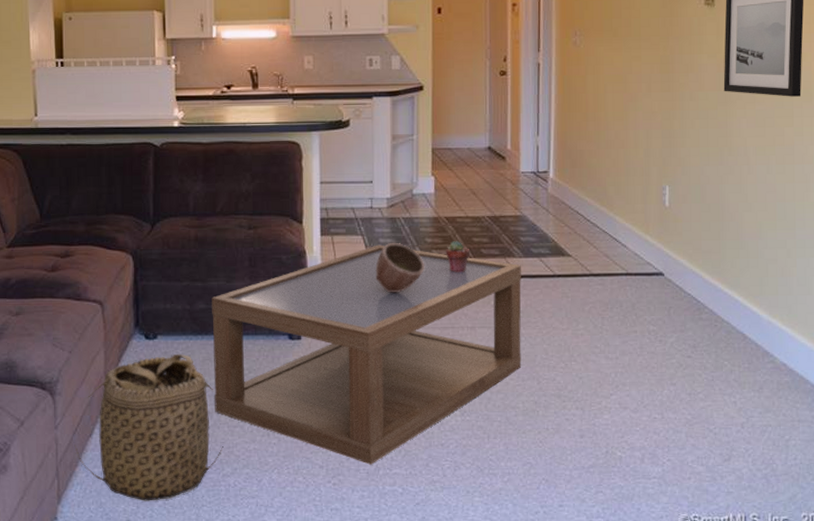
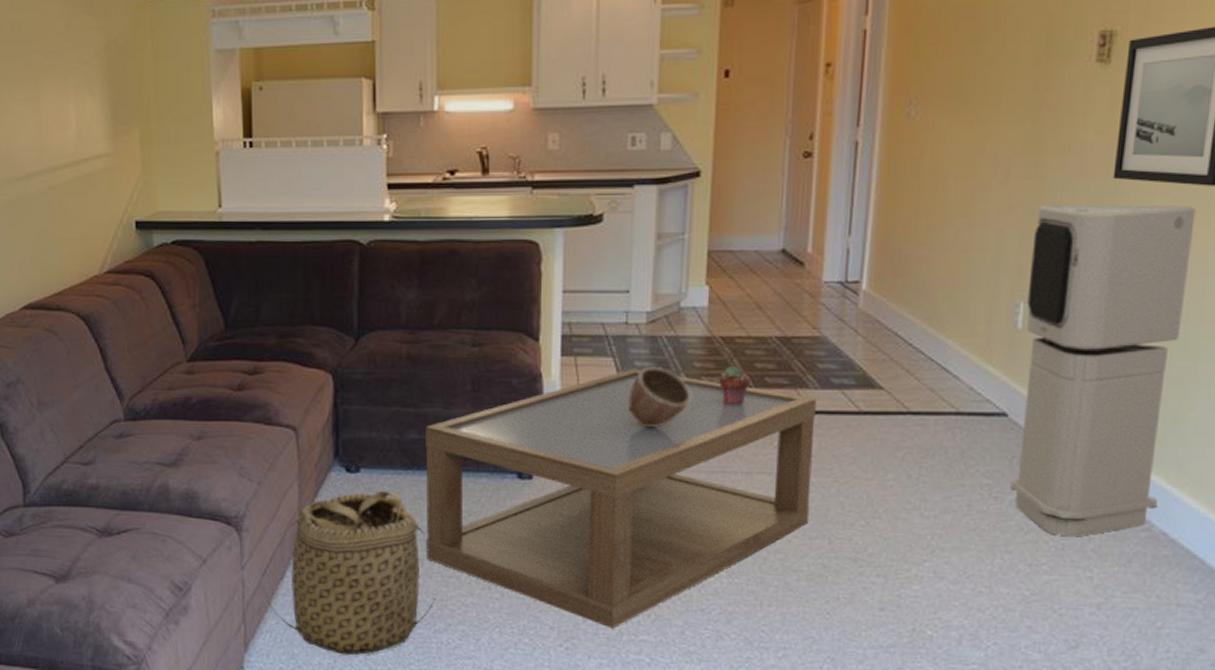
air purifier: none [670,110,783,370] -> present [1010,204,1196,537]

